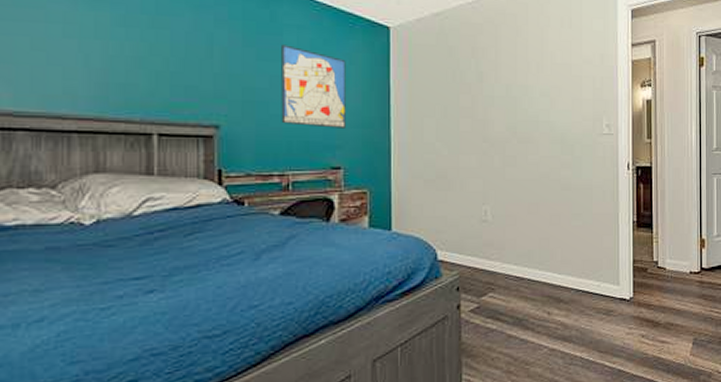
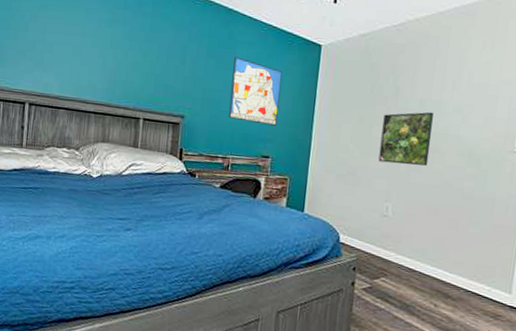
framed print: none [470,98,522,160] -> present [378,111,434,166]

